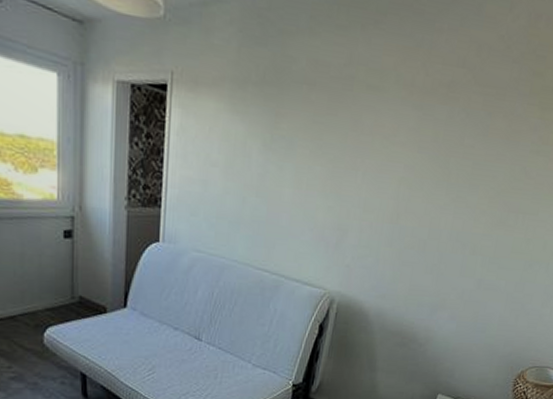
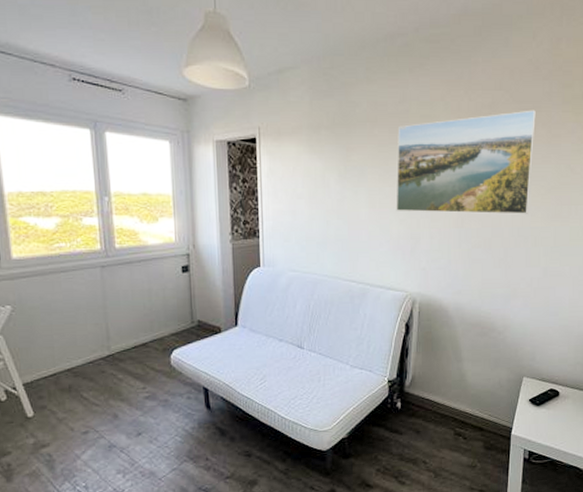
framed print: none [324,94,499,218] -> present [396,110,536,214]

